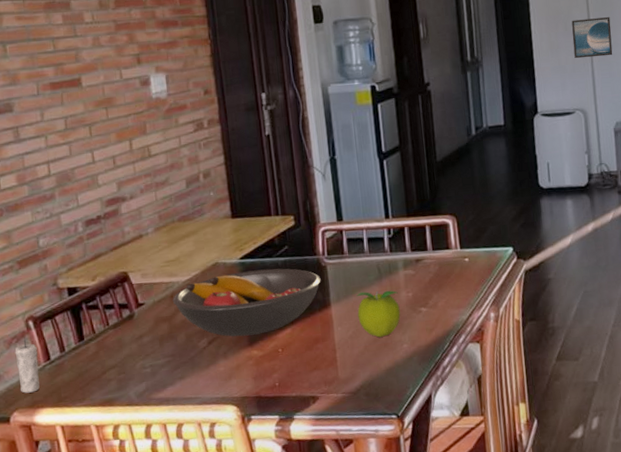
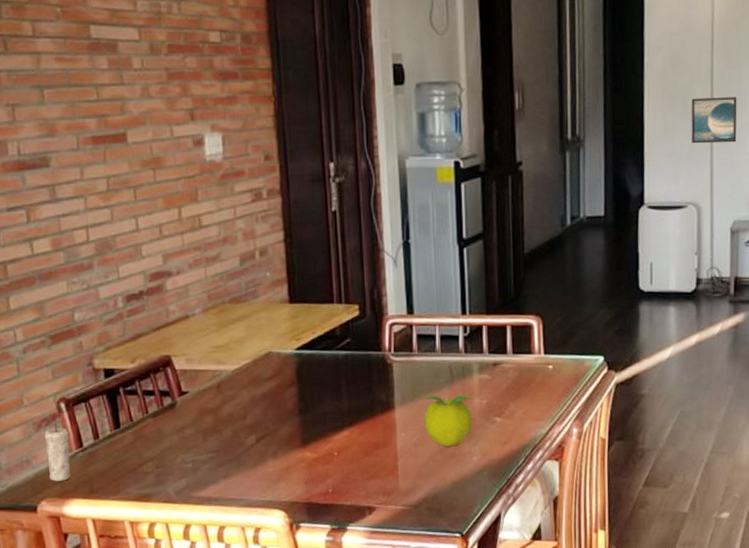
fruit bowl: present [172,268,321,337] -> none [219,362,386,436]

